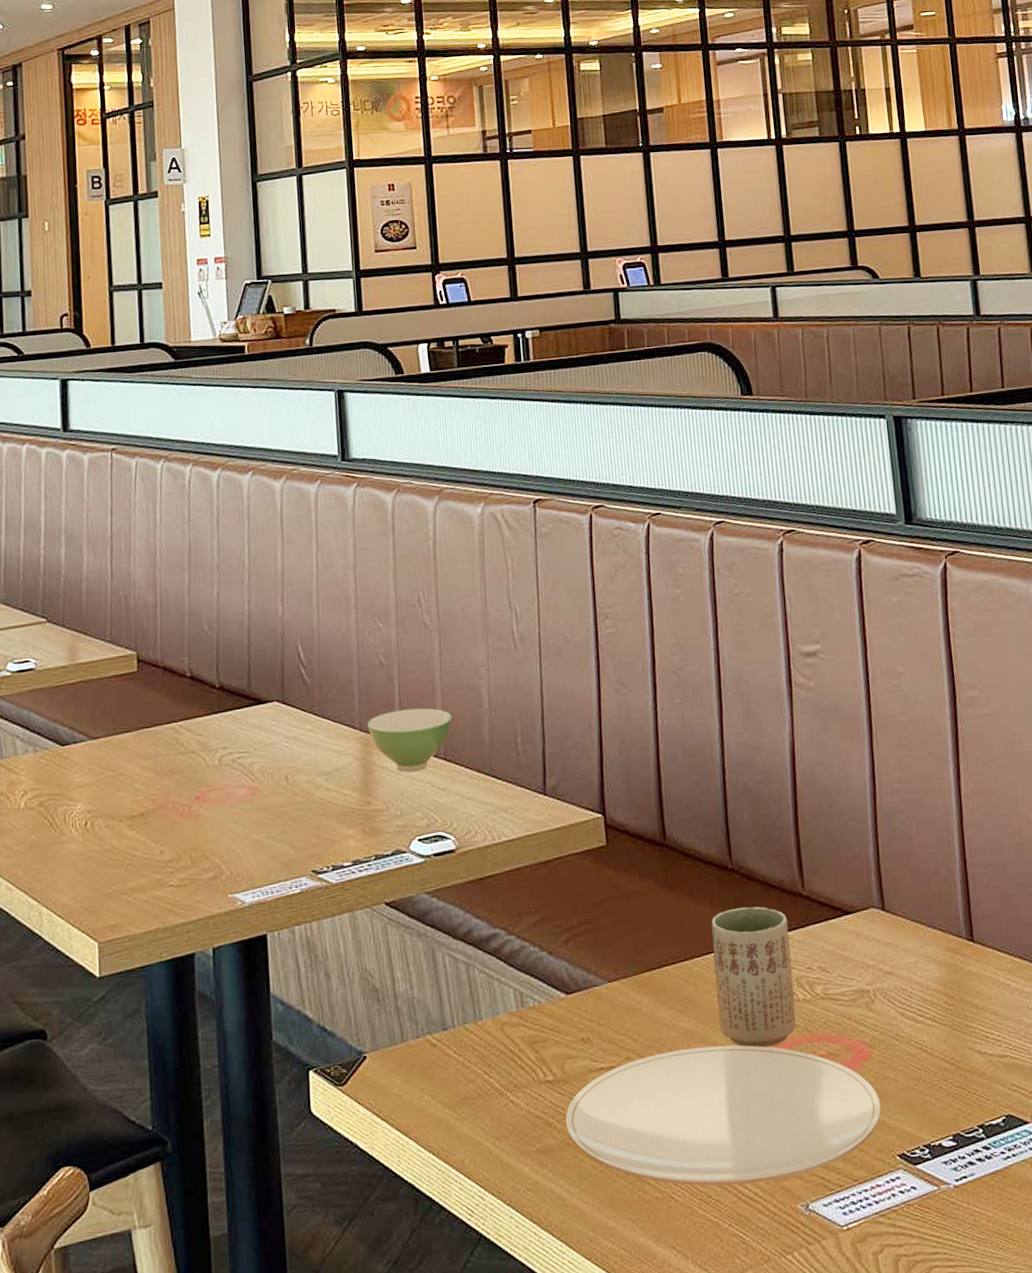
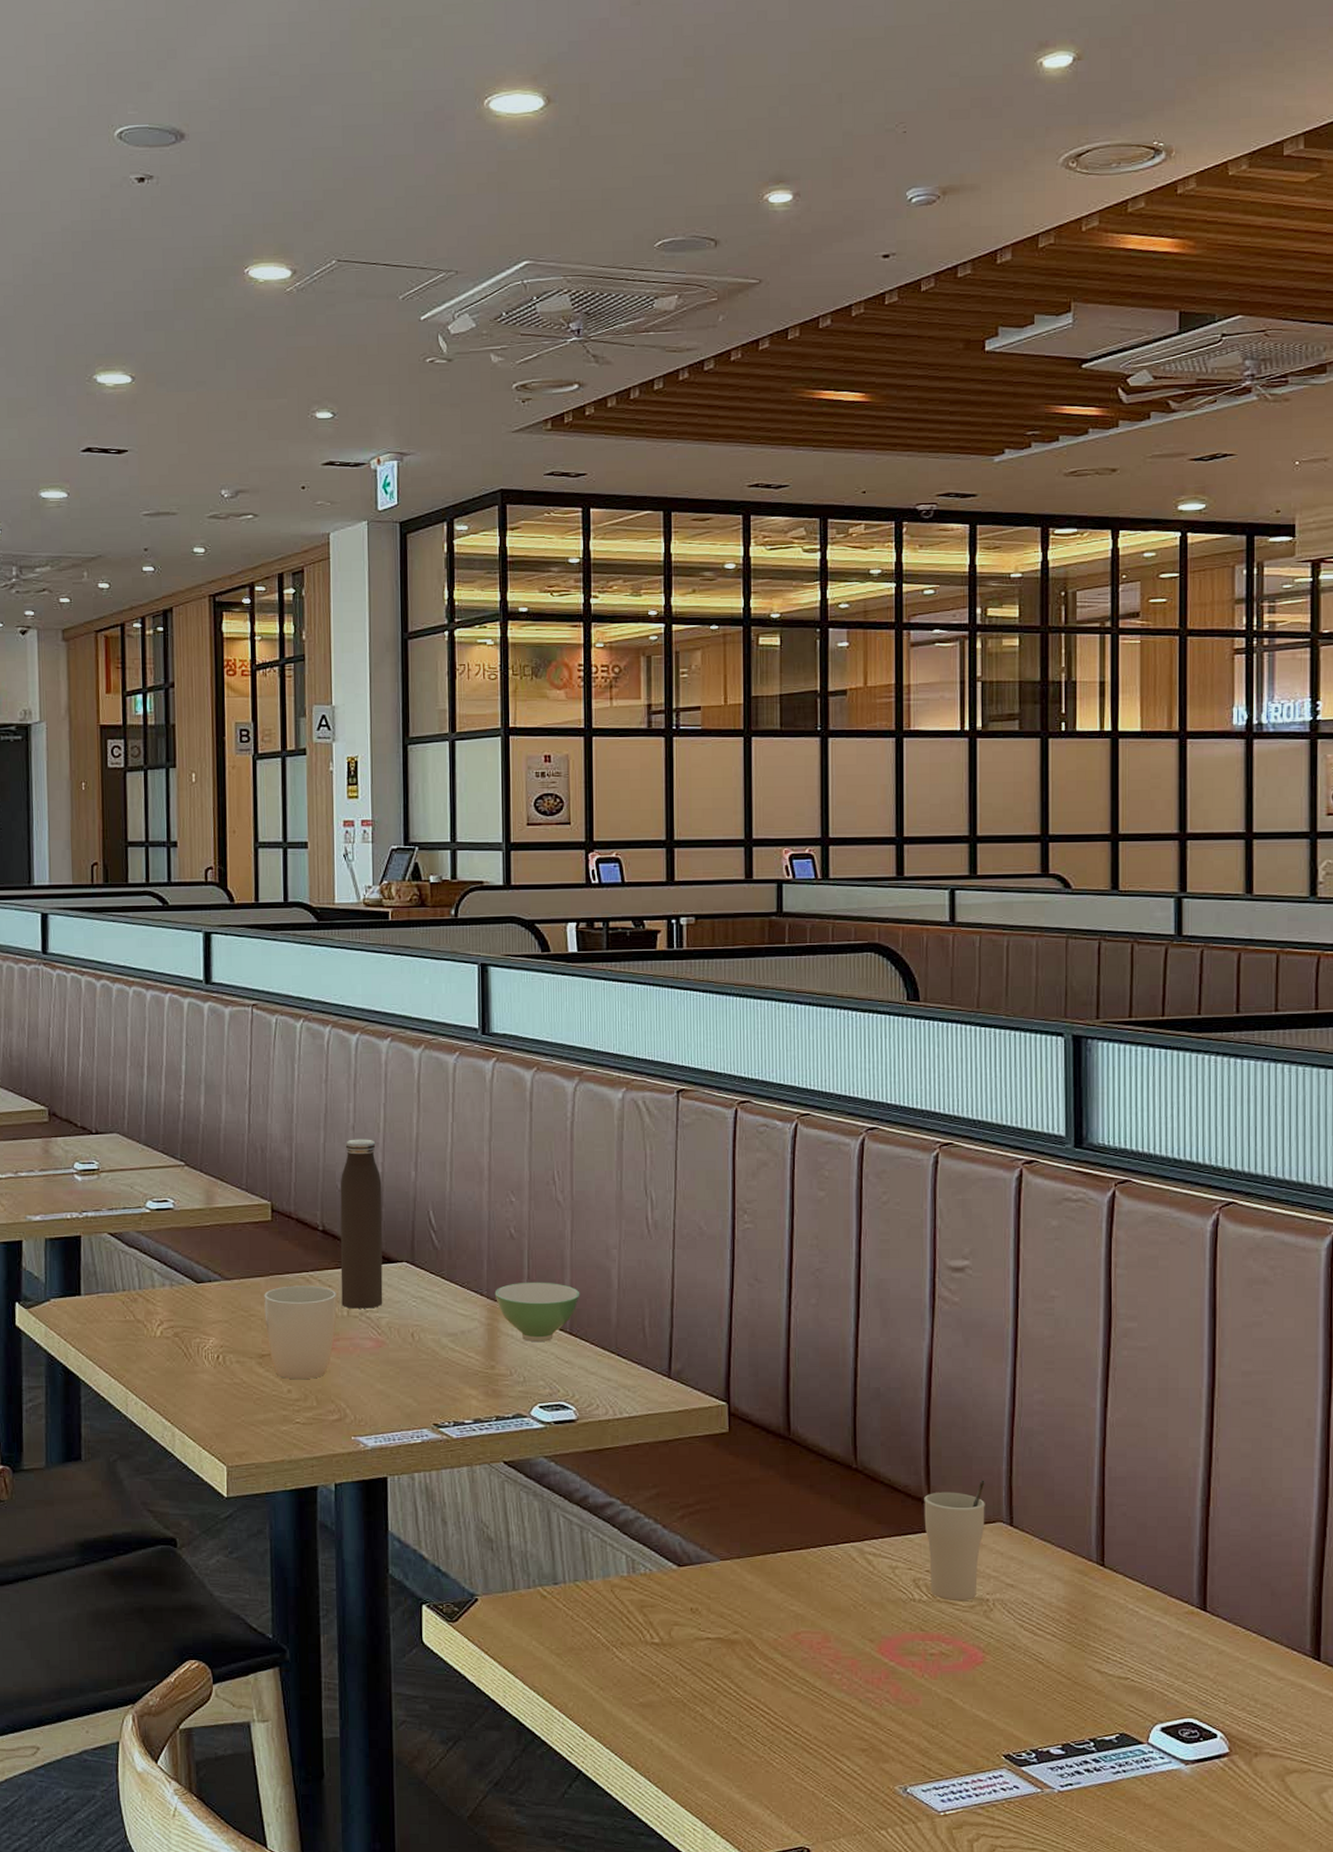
cup: none [132,736,208,840] -> present [264,1286,338,1380]
water bottle: none [206,577,255,756] -> present [340,1139,383,1309]
plate: present [565,1045,881,1187] -> none [669,1631,990,1762]
cup: present [711,906,796,1048] -> none [829,1506,910,1640]
cup: none [799,866,859,997] -> present [924,1480,985,1602]

